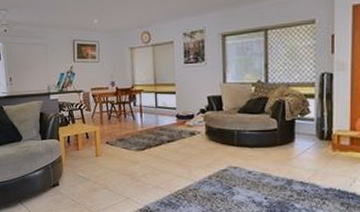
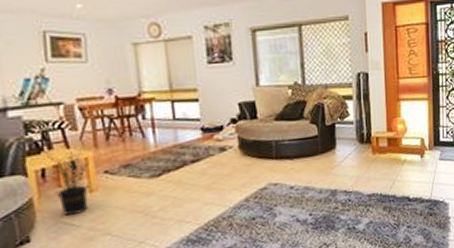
potted plant: none [69,124,99,171] -> present [42,148,92,216]

